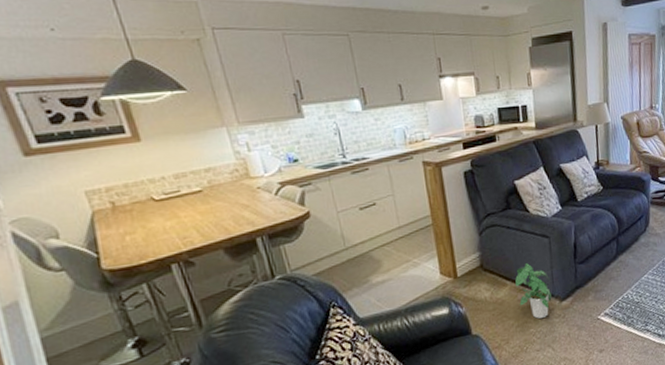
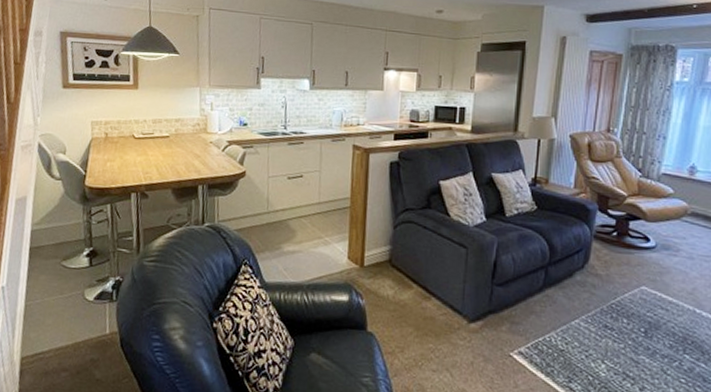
potted plant: present [515,262,552,319] -> none [422,269,460,336]

